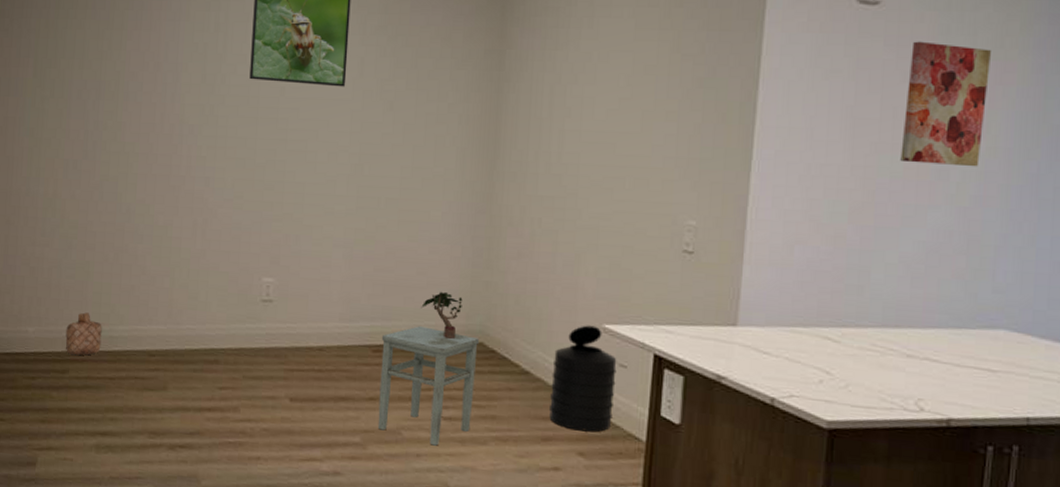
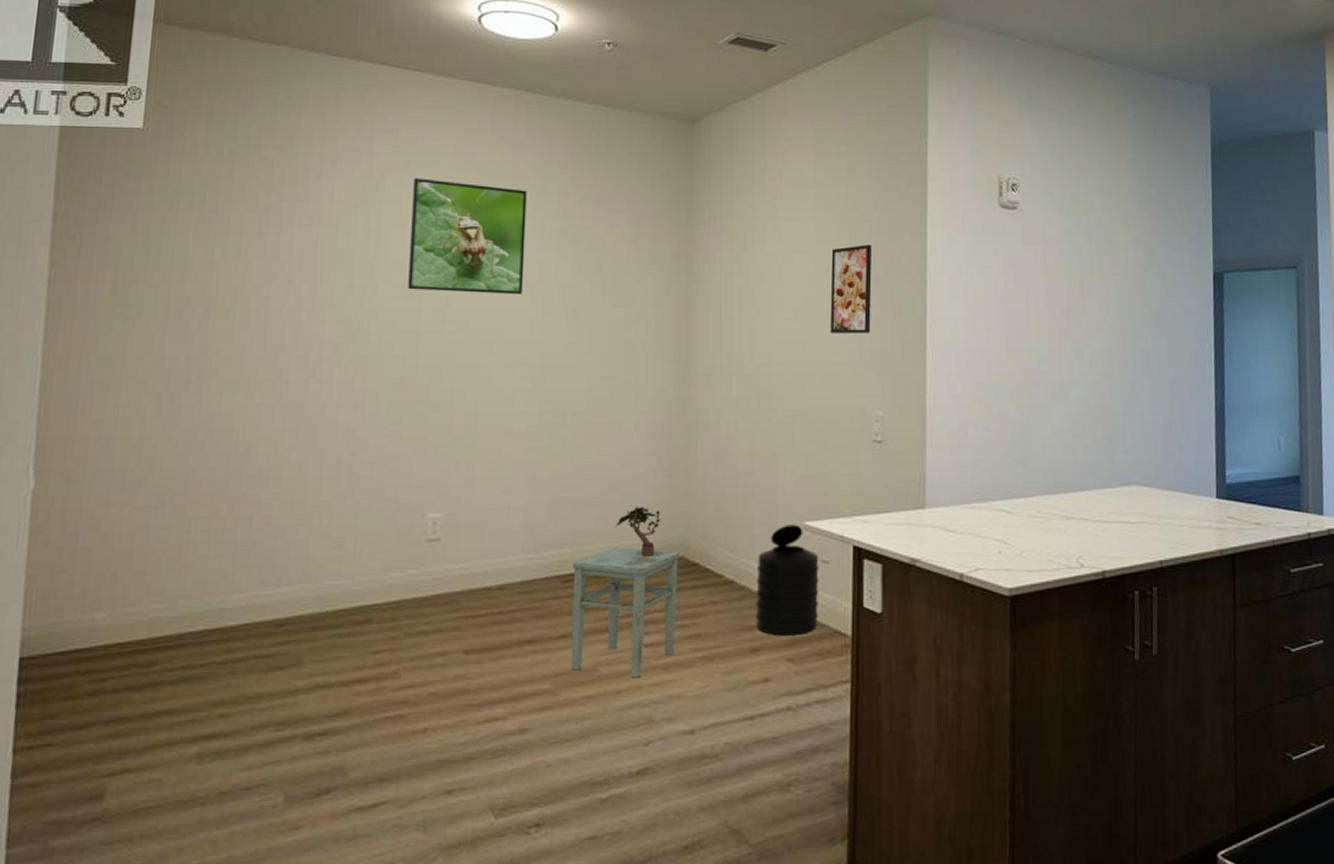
basket: present [65,312,102,356] -> none [153,583,209,641]
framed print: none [645,44,698,139] -> present [830,245,872,333]
wall art: present [900,41,991,167] -> none [1044,240,1104,346]

